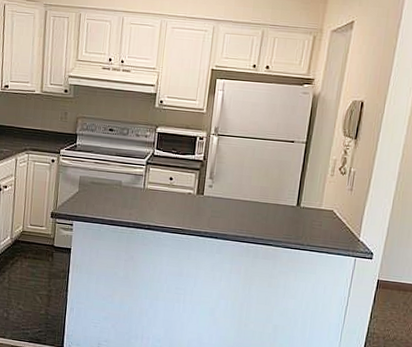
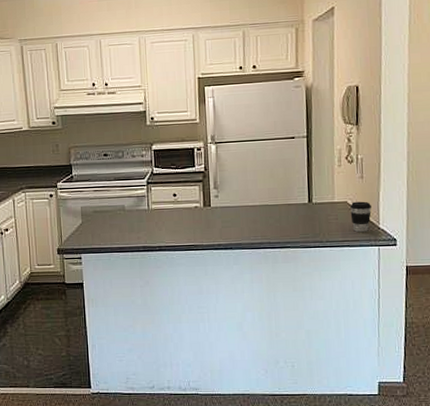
coffee cup: none [334,211,355,242] -> present [350,201,372,233]

